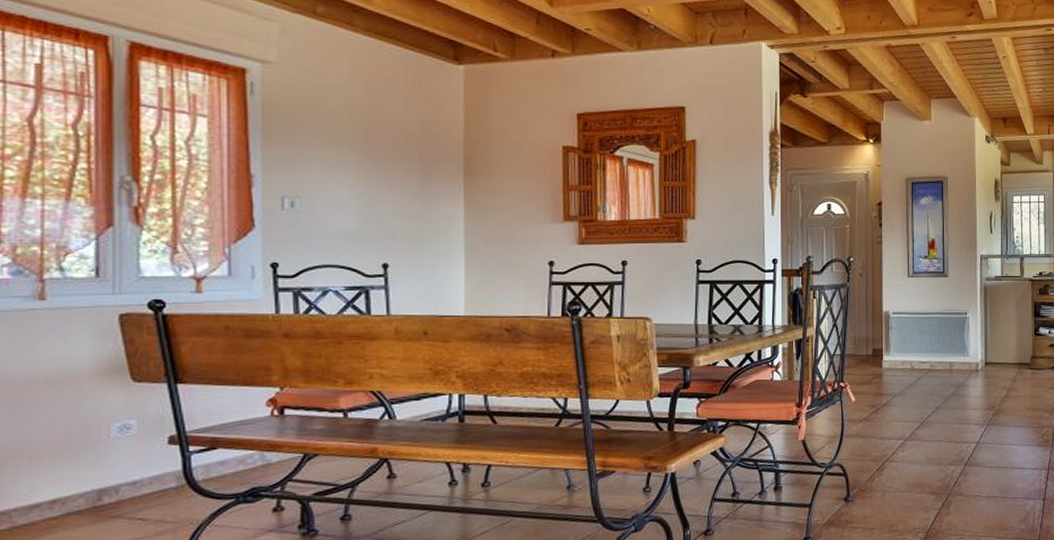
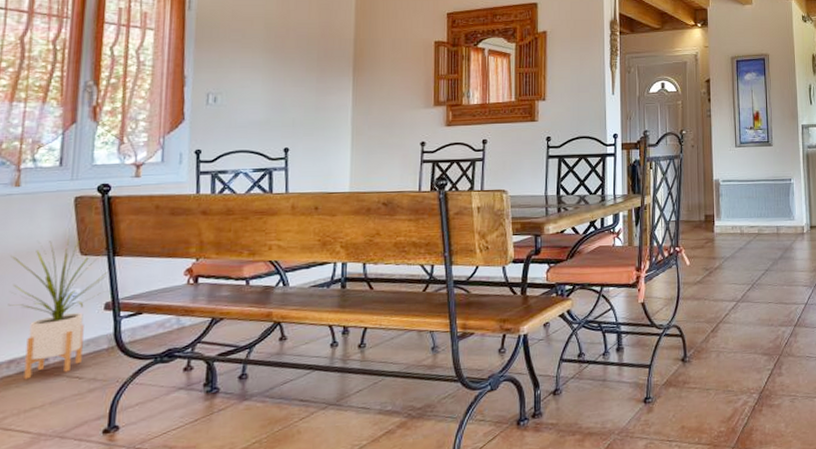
house plant: none [41,359,173,522] -> present [8,236,110,379]

